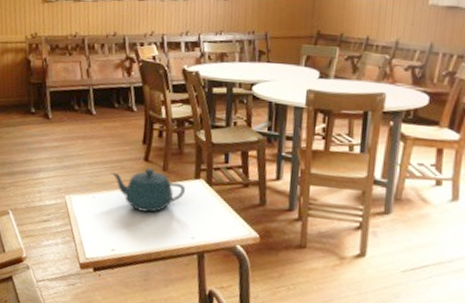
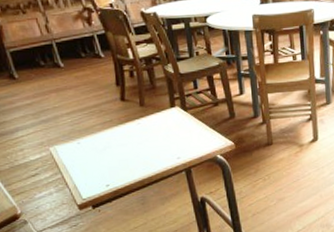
teapot: present [111,168,185,213] -> none [91,106,164,146]

